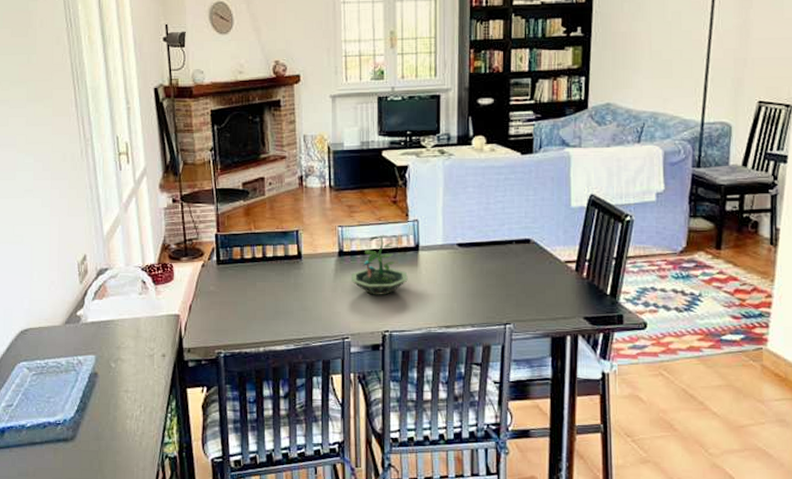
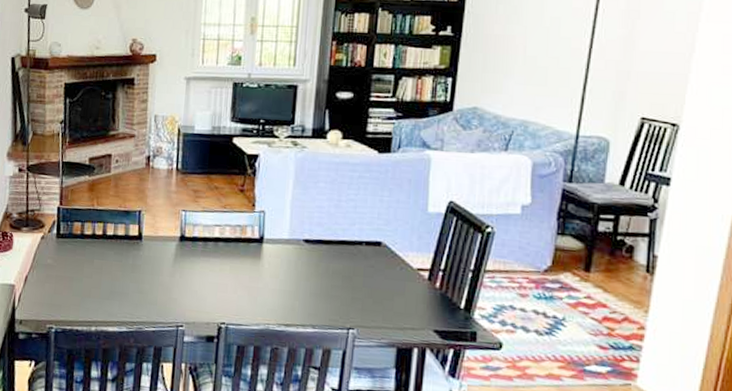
terrarium: present [352,234,408,295] -> none [191,222,250,286]

